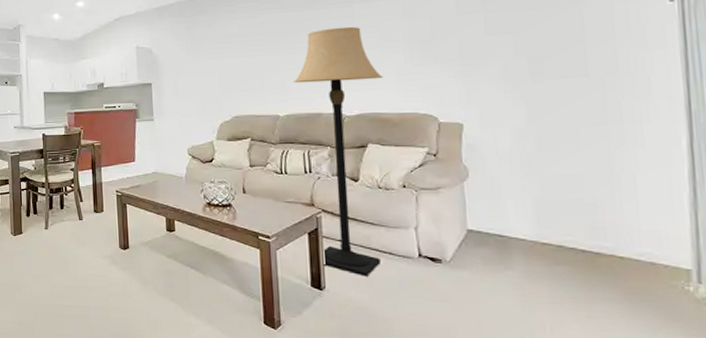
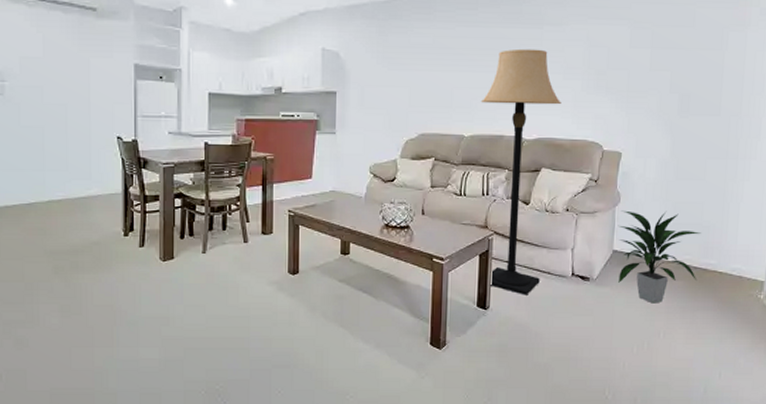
indoor plant: none [469,185,589,292] -> present [618,210,702,304]

